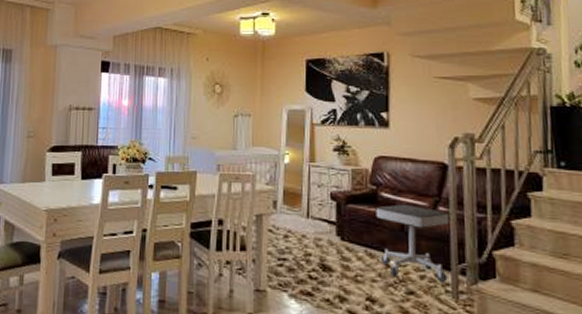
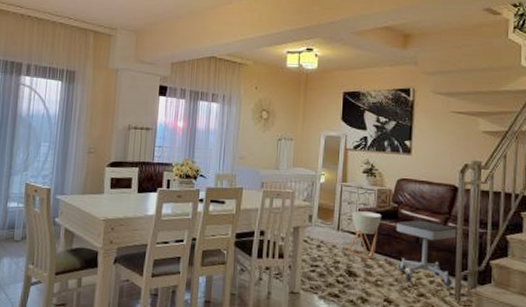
planter: none [320,195,358,251] -> present [348,211,382,260]

